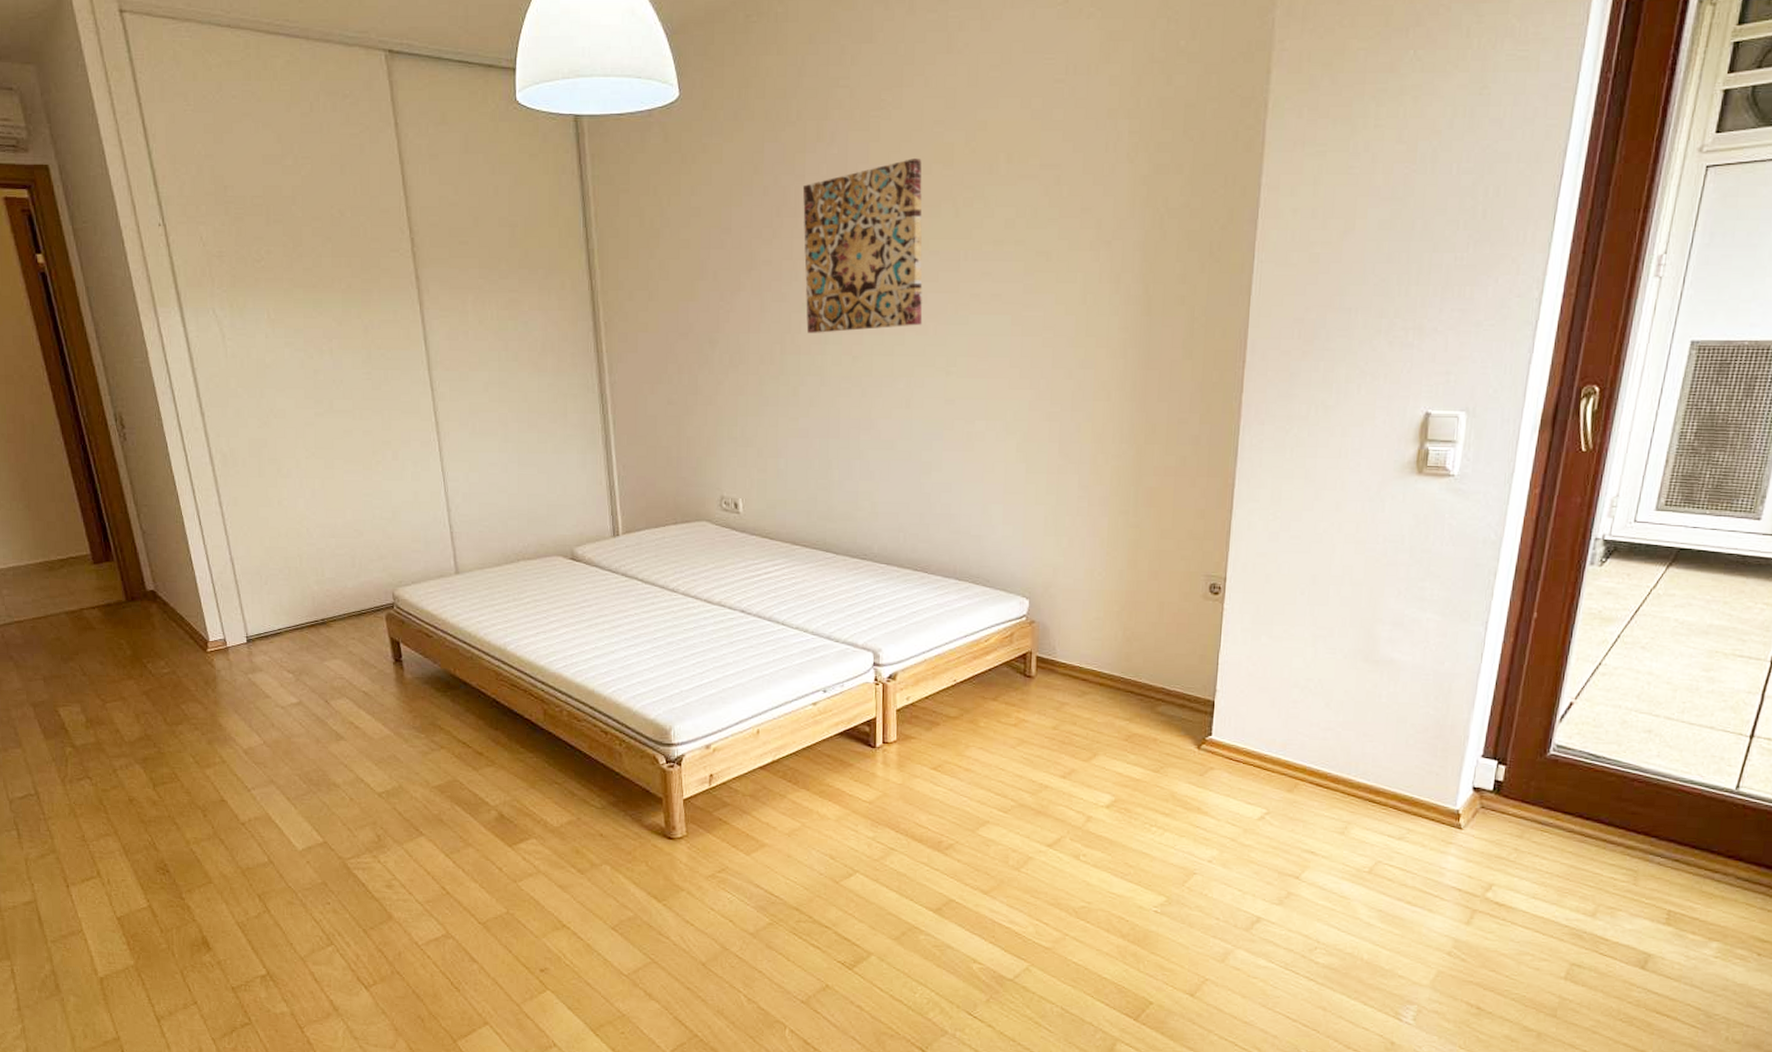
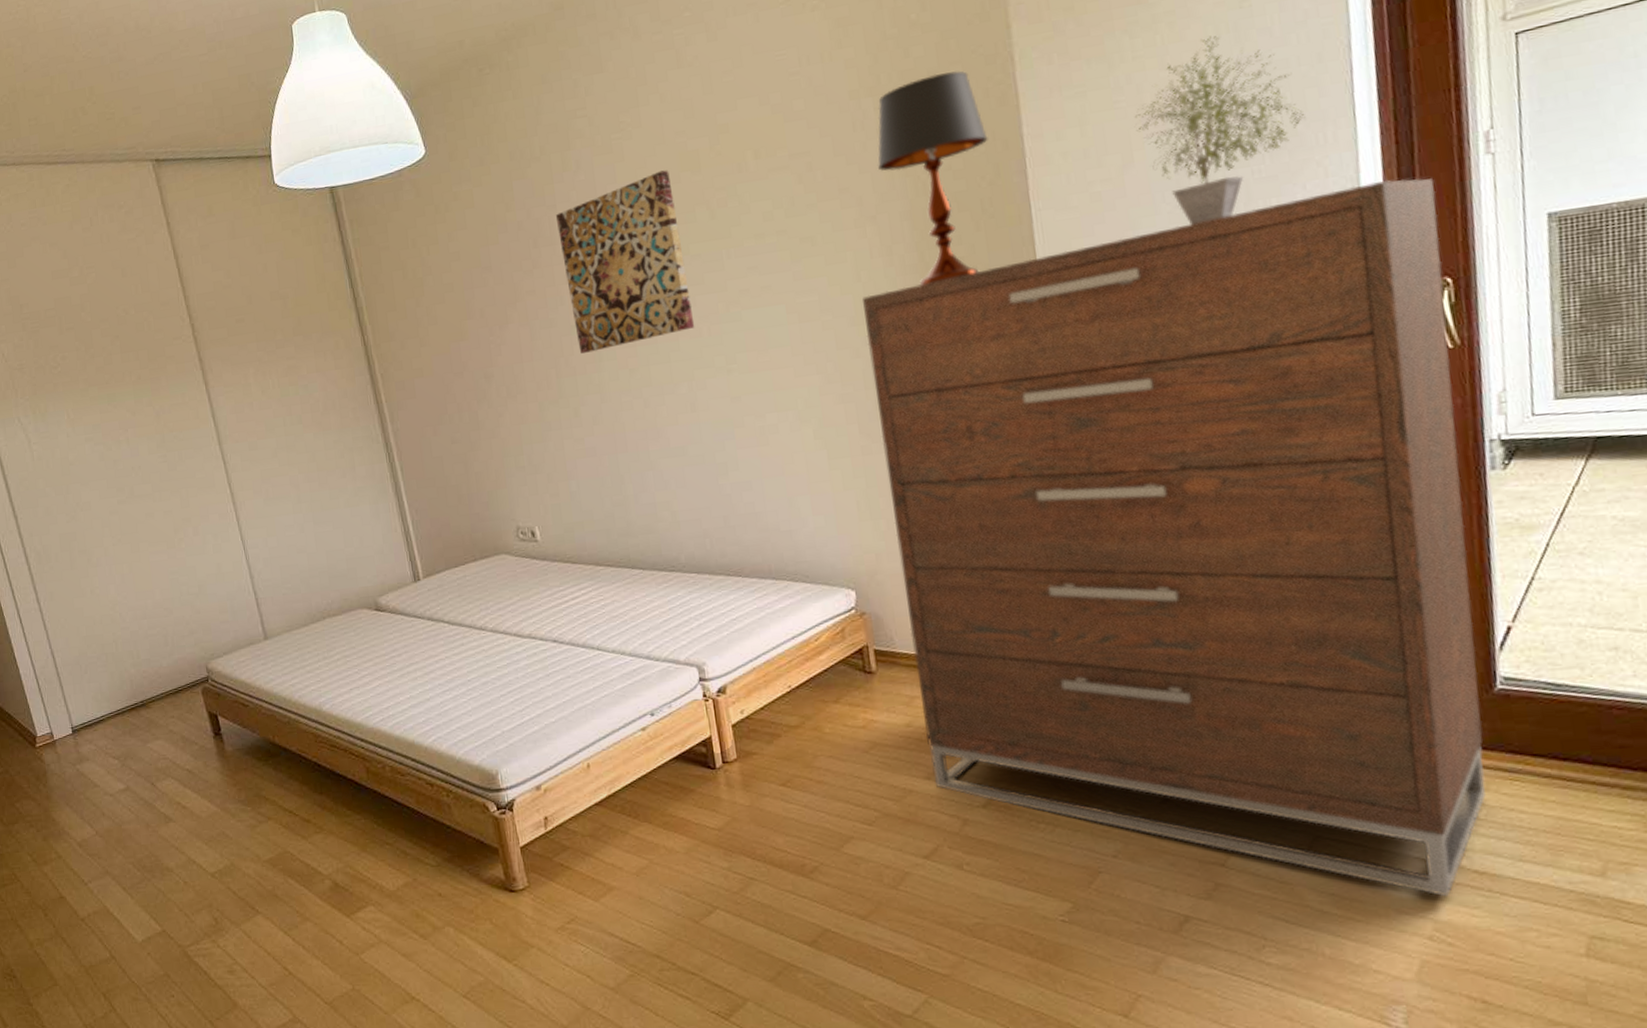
dresser: none [1068,286,1605,922] -> present [862,178,1486,897]
table lamp: none [1122,107,1229,318] -> present [877,71,988,286]
potted plant: none [1363,117,1513,300] -> present [1134,35,1306,225]

